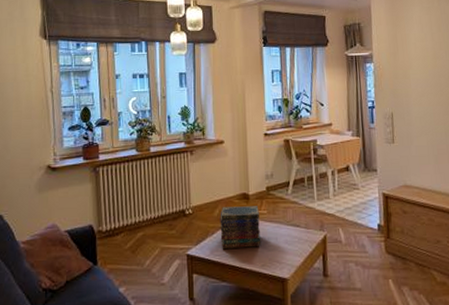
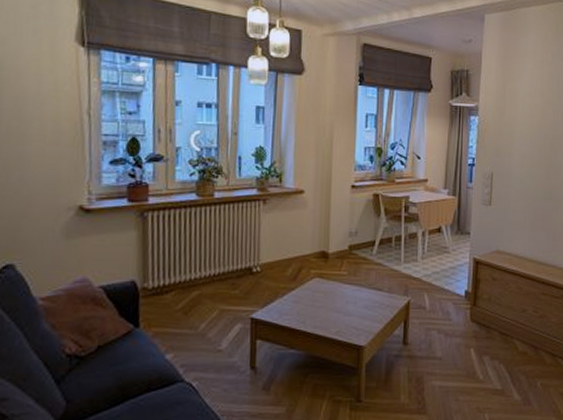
book stack: present [220,206,262,249] -> none [291,266,339,312]

